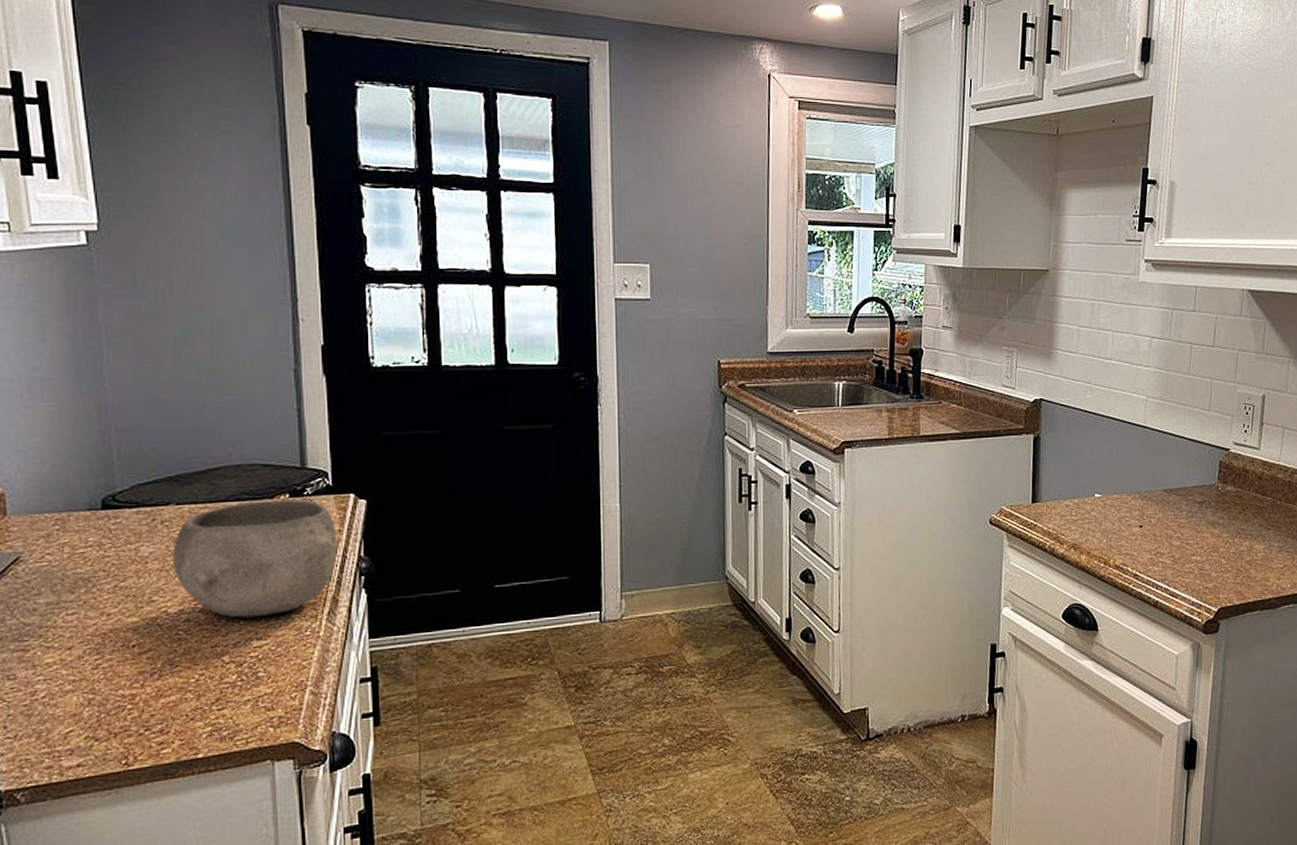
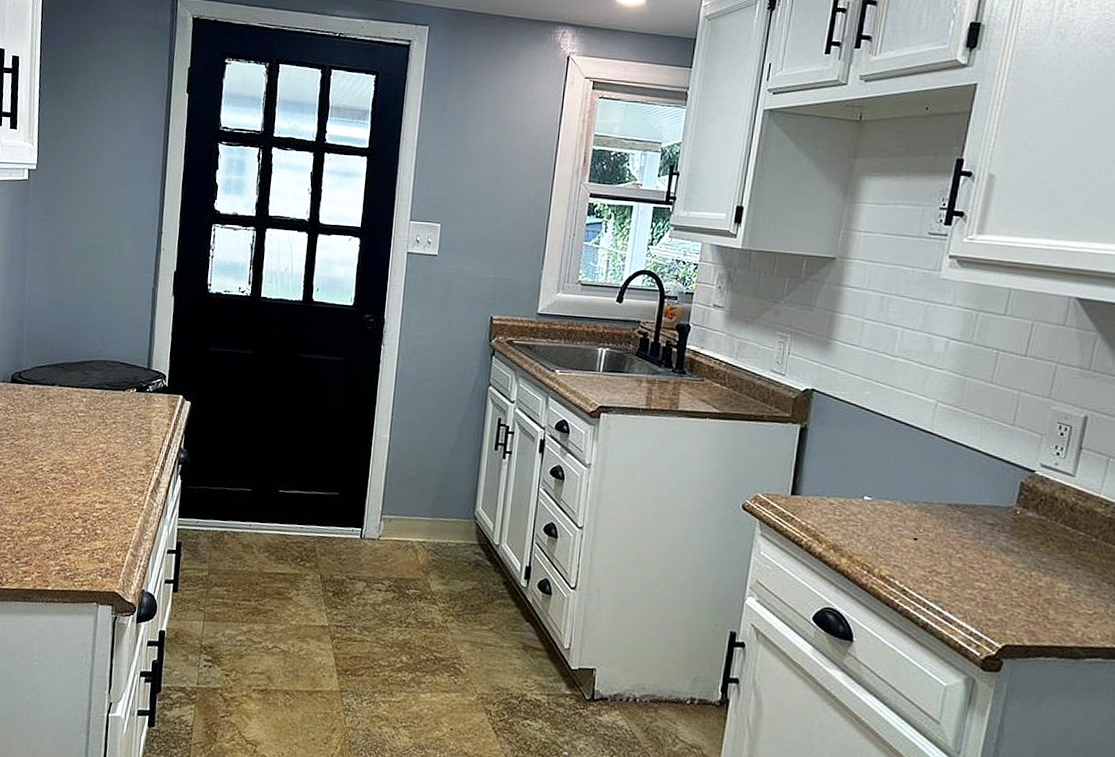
bowl: present [173,499,338,618] -> none [50,391,167,485]

